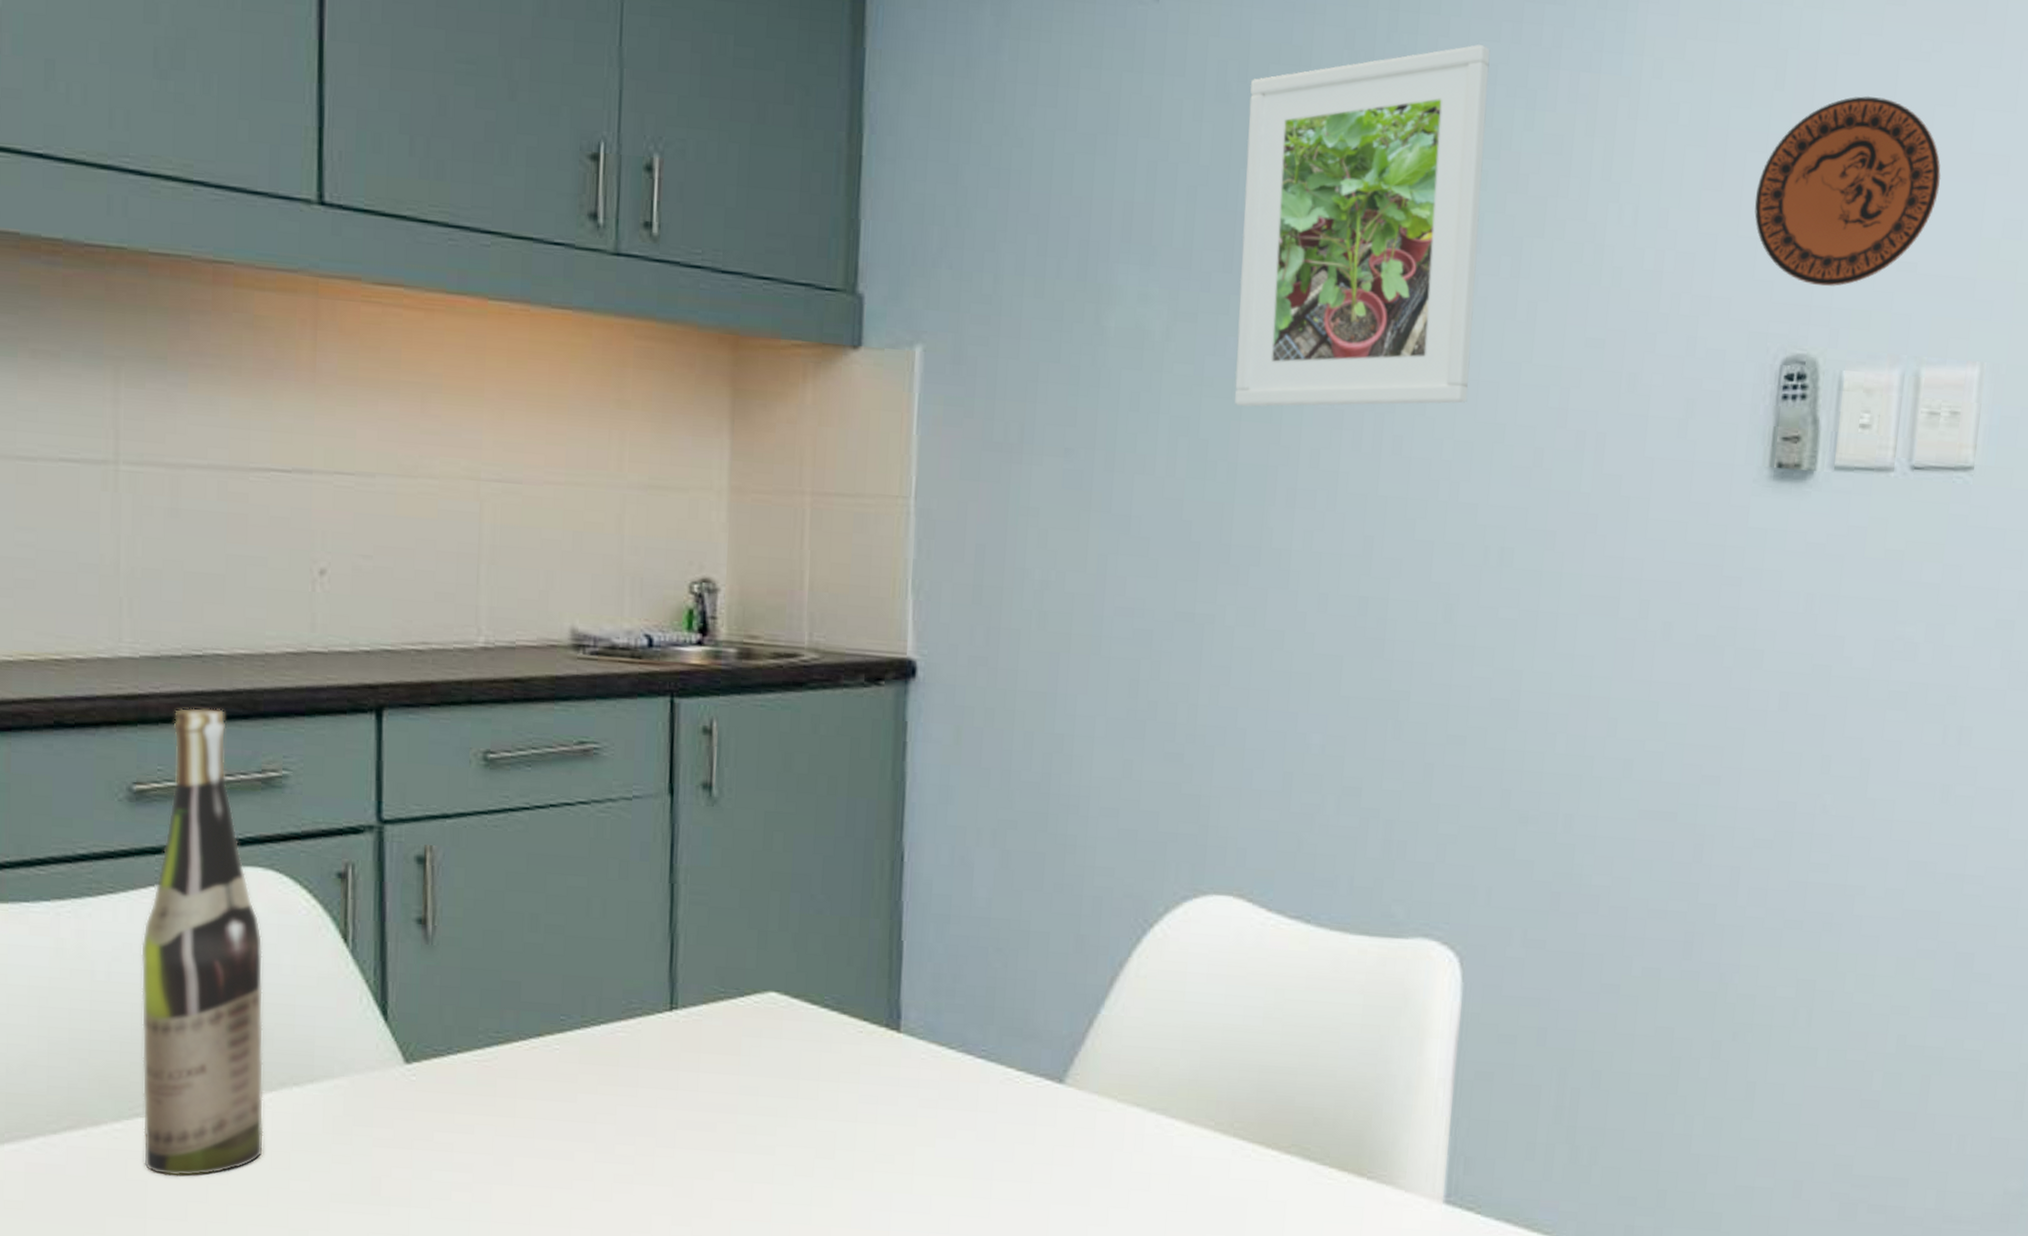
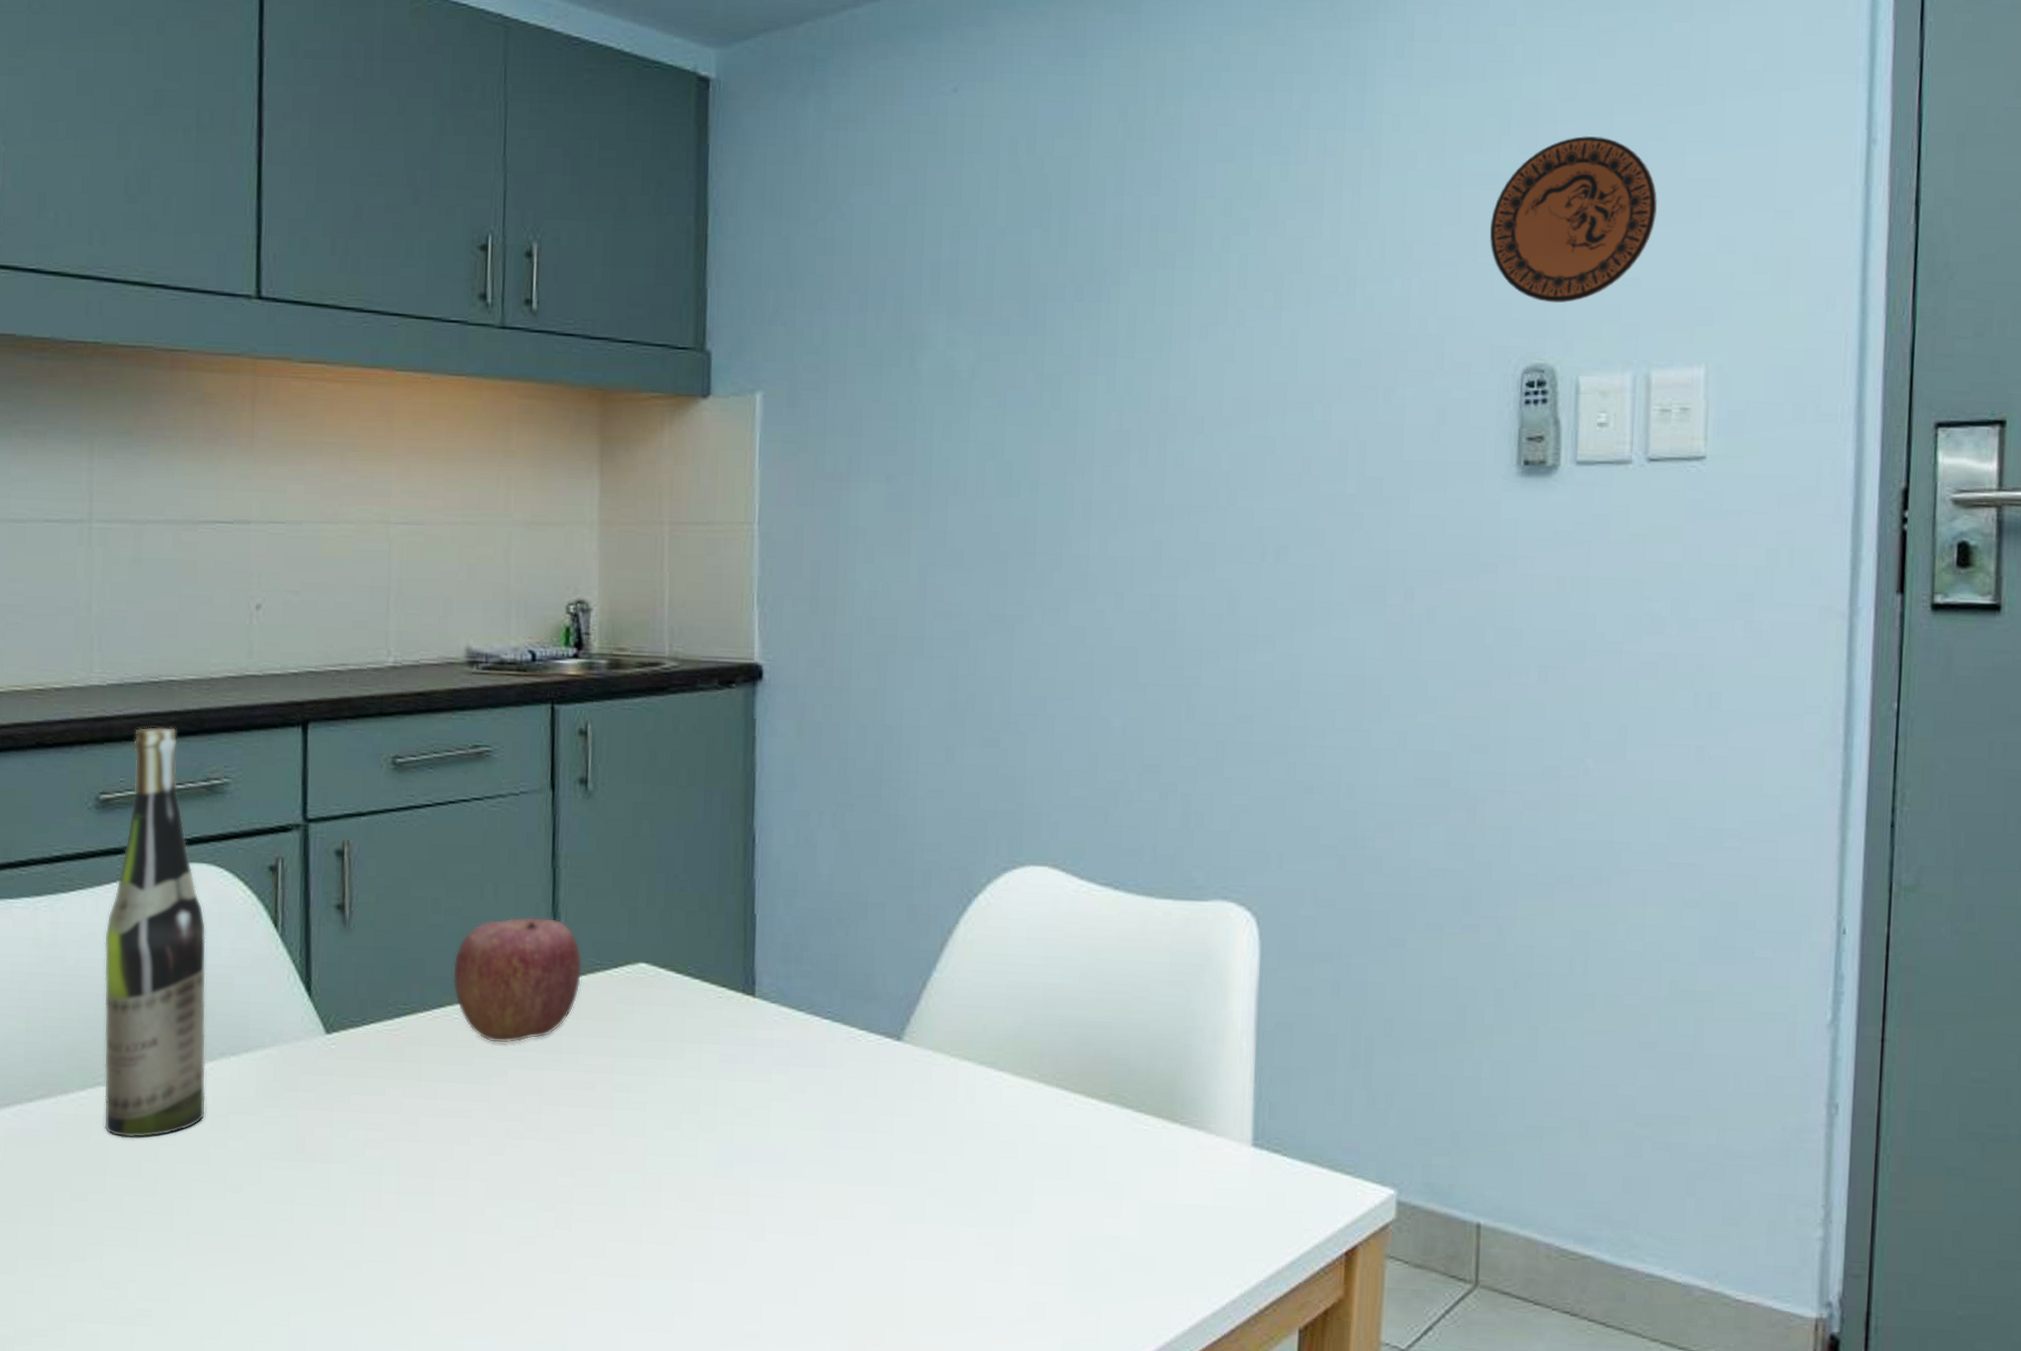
apple: none [553,937,704,1078] -> present [453,916,583,1044]
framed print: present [1234,45,1491,407] -> none [1033,112,1247,433]

